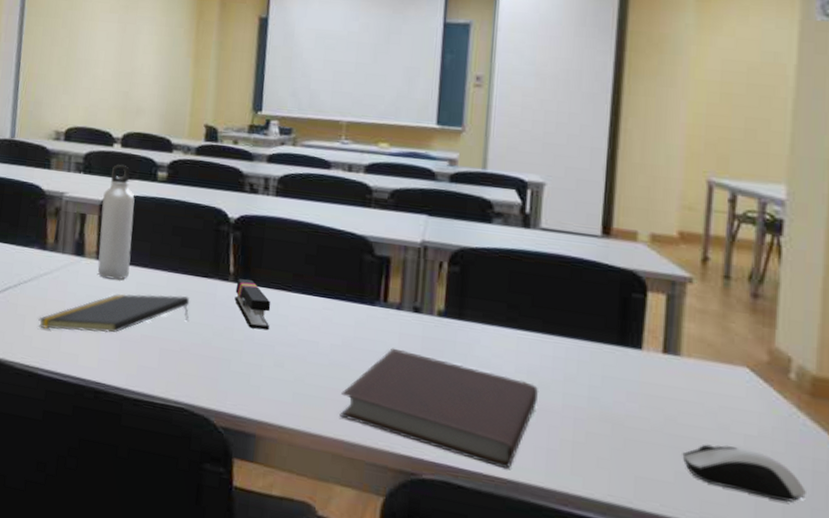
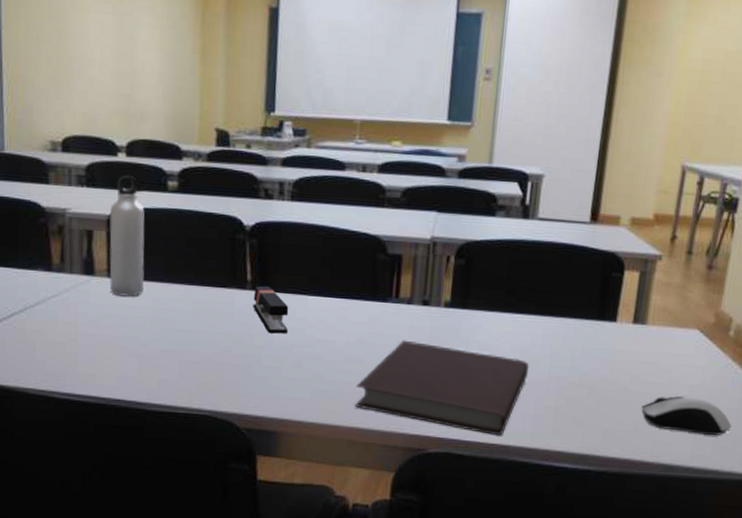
notepad: present [37,294,190,333] -> none [49,308,208,353]

